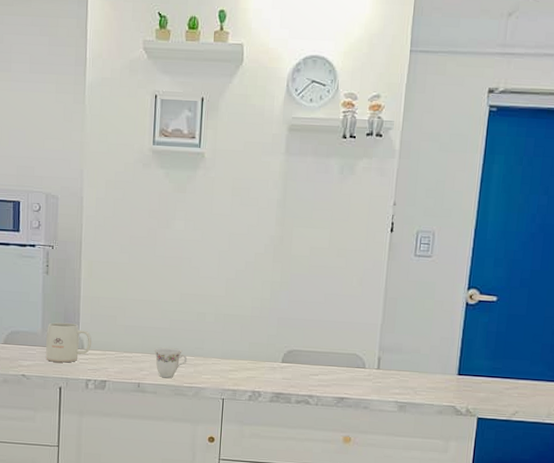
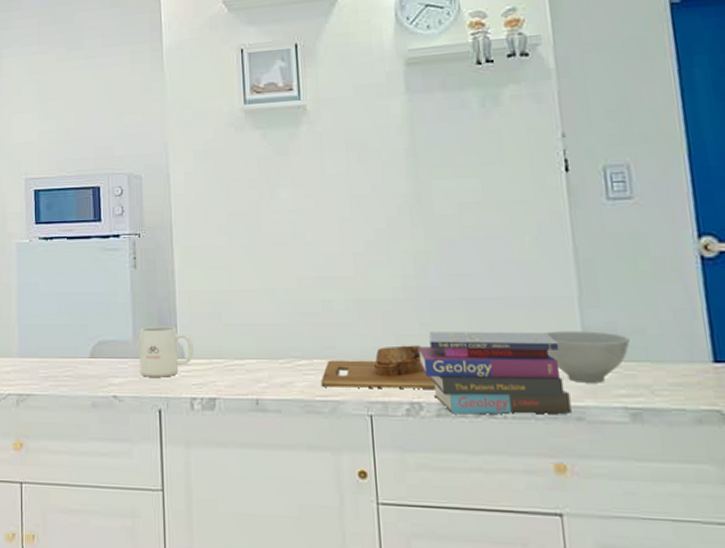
teacup: present [154,347,188,378] -> none [271,349,317,390]
cutting board: none [189,350,273,382] -> present [320,345,437,389]
books: none [263,341,362,404] -> present [418,331,572,415]
bowl: none [353,347,409,385] -> present [546,331,630,383]

